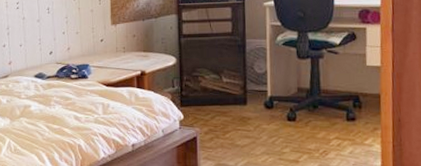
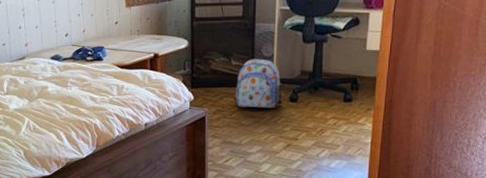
backpack: none [226,75,280,128] -> present [234,59,283,108]

